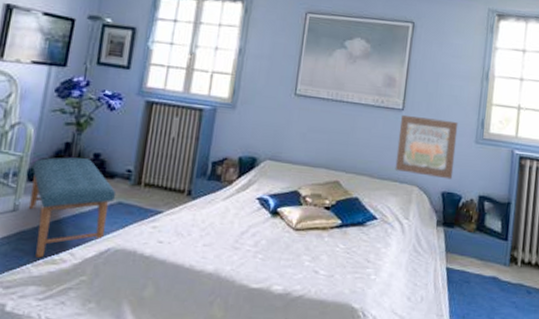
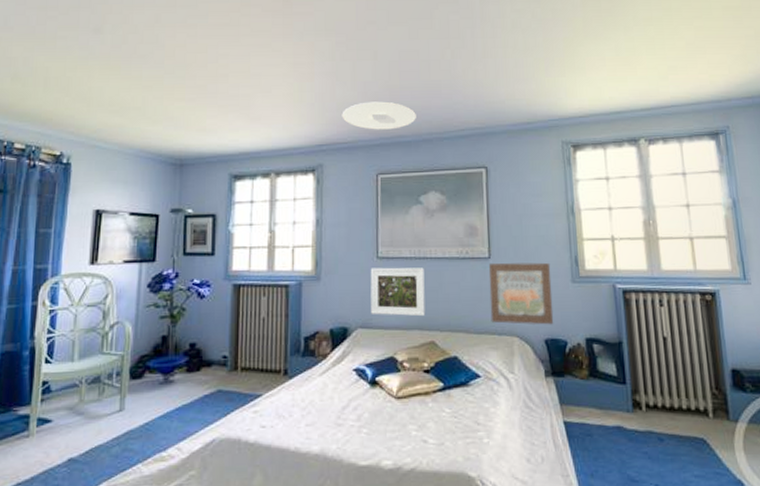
bench: present [28,157,117,258] -> none [133,350,215,456]
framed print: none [282,103,339,157] -> present [370,267,425,317]

